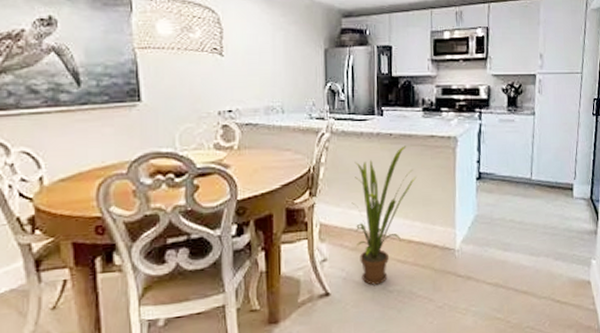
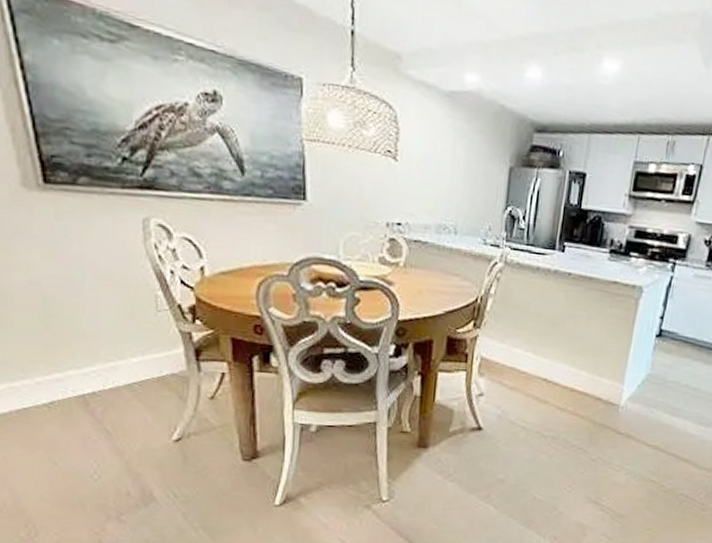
house plant: present [352,146,416,285] -> none [516,288,591,428]

